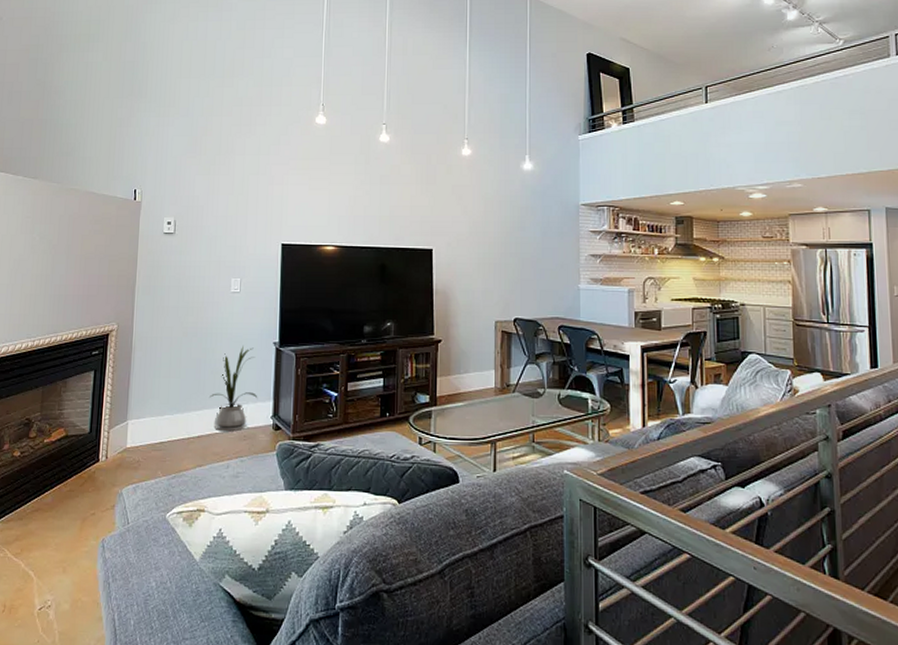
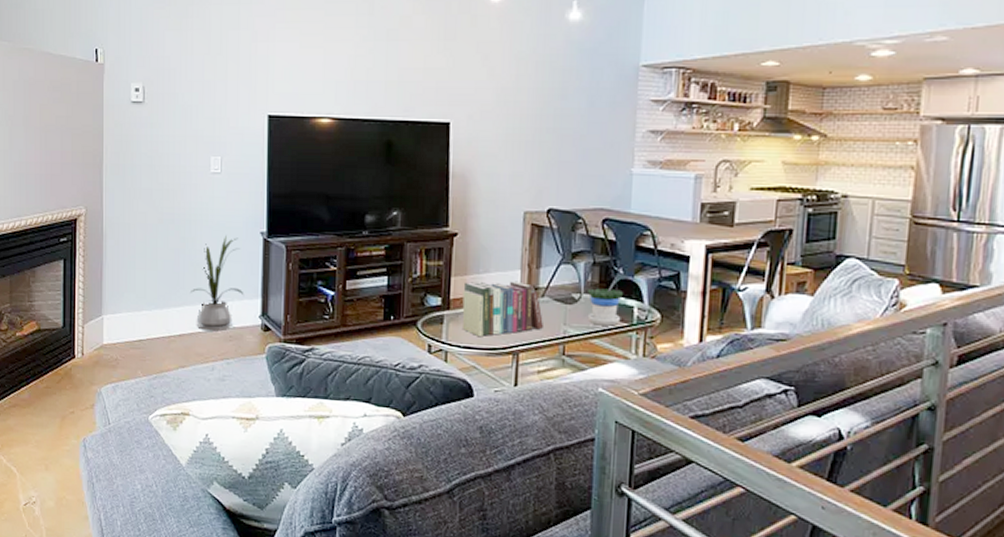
books: none [447,379,515,429] -> present [462,281,543,338]
flowerpot: none [549,384,580,416] -> present [587,288,624,326]

